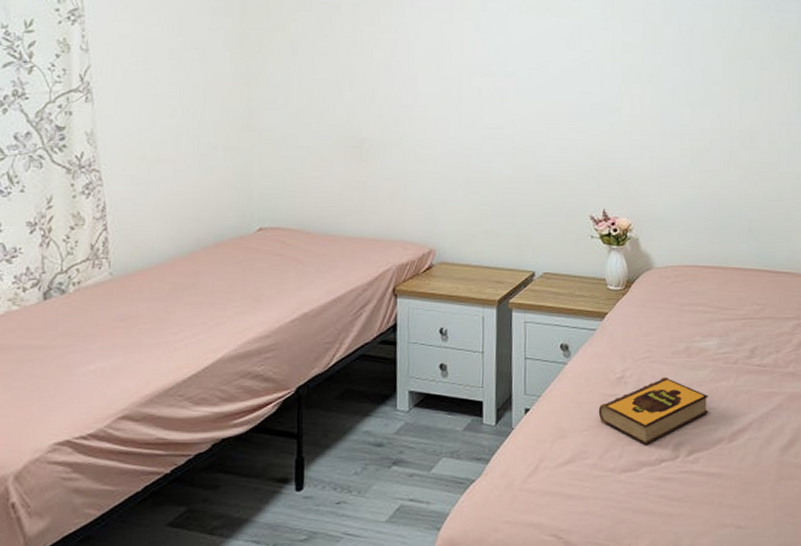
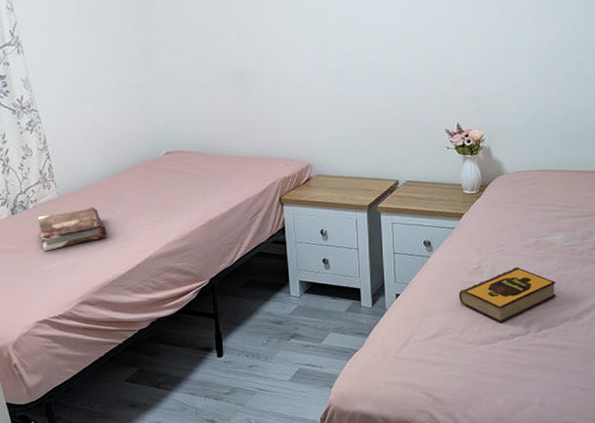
book: none [78,292,169,349] -> present [37,207,107,251]

